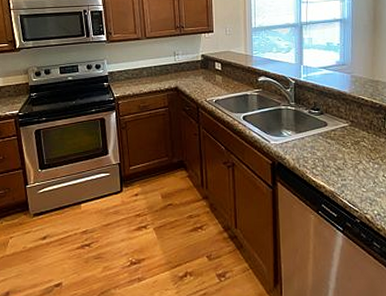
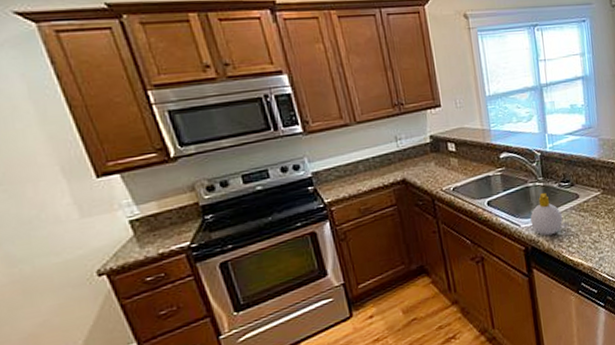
soap bottle: none [280,116,310,155] -> present [530,192,563,236]

